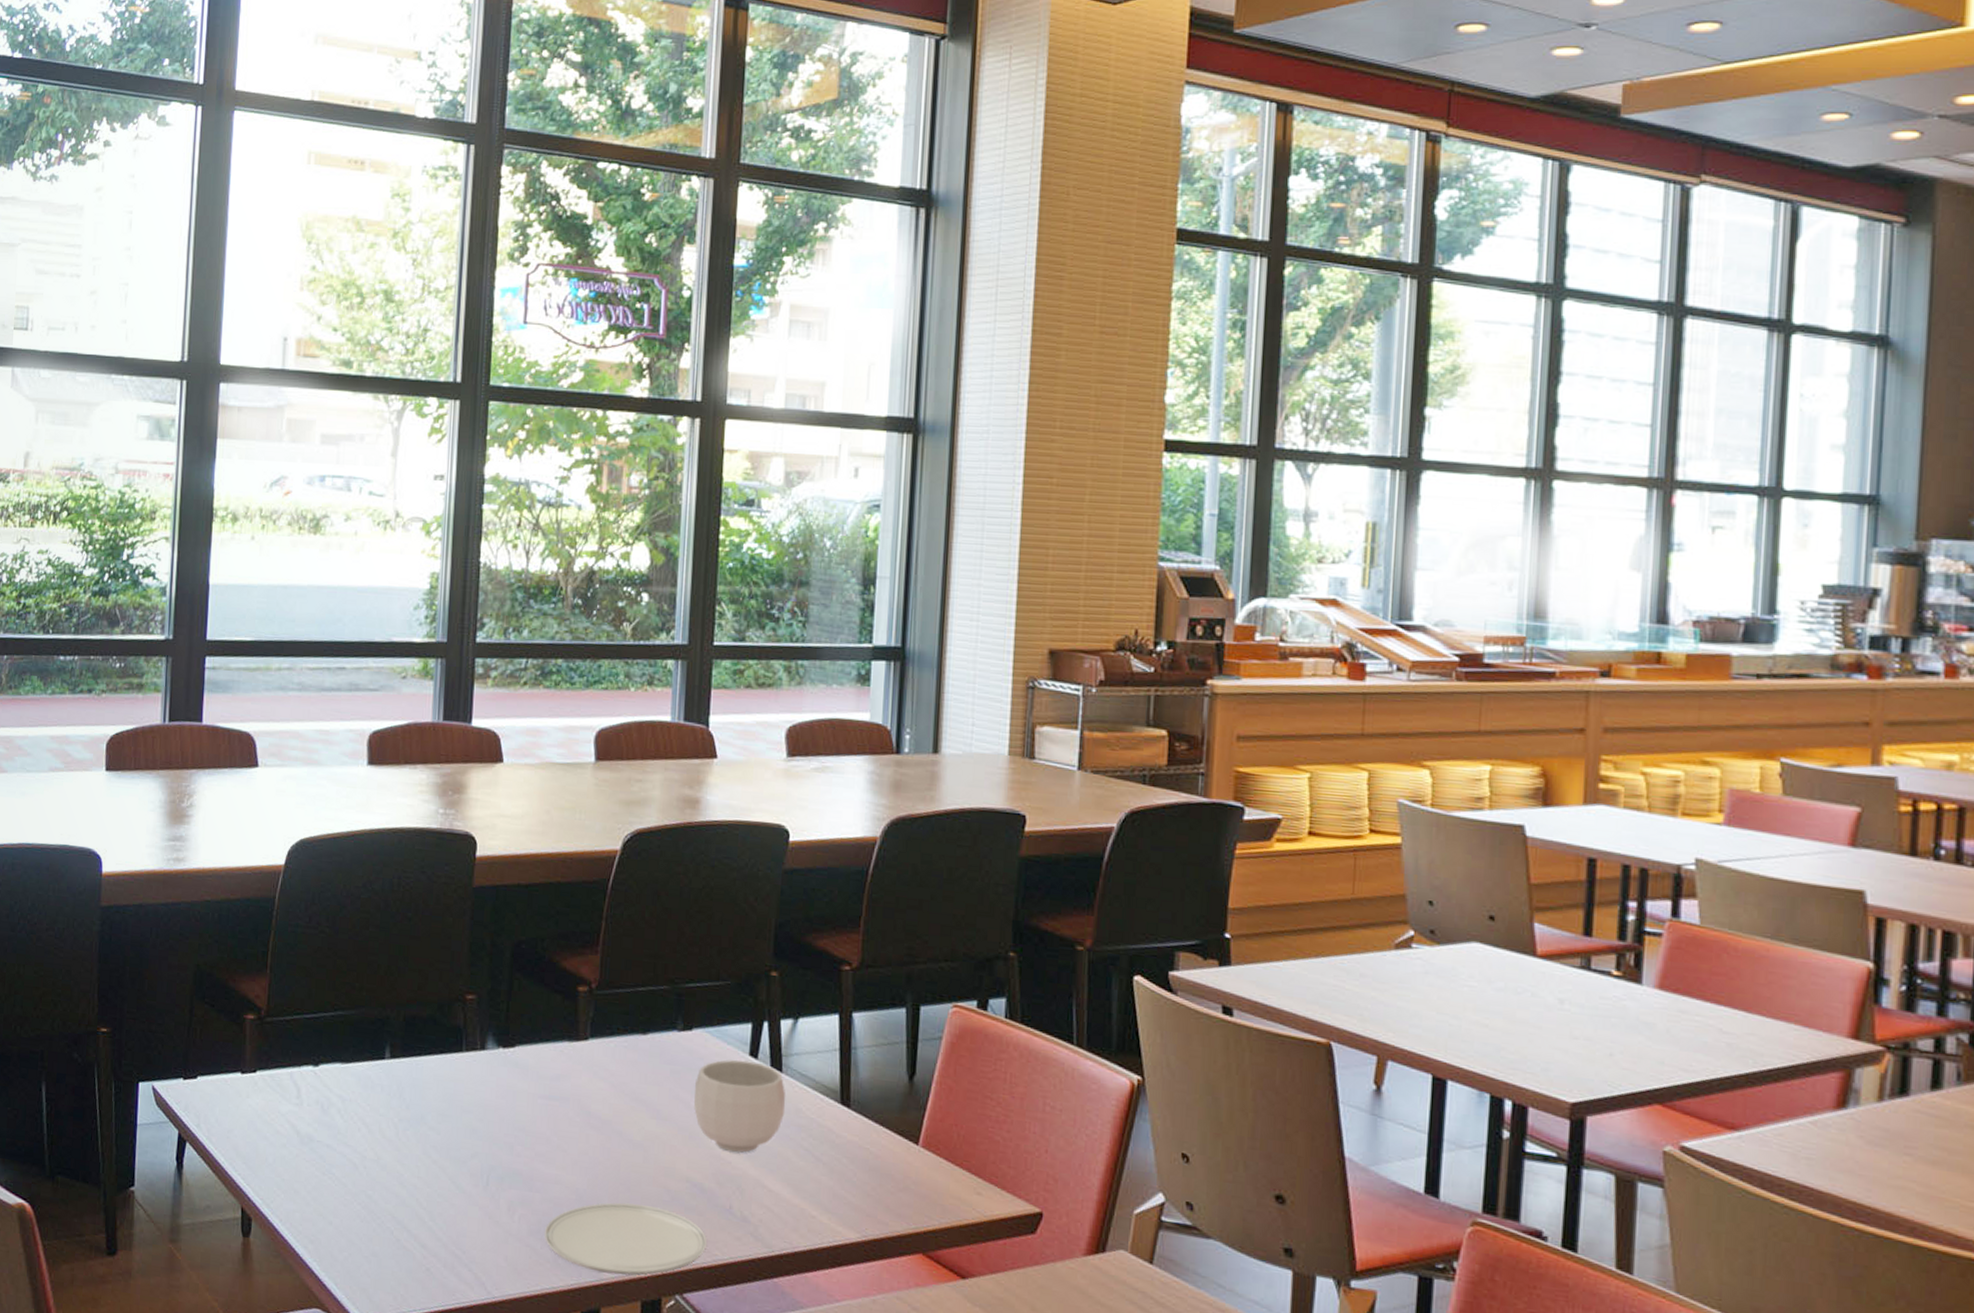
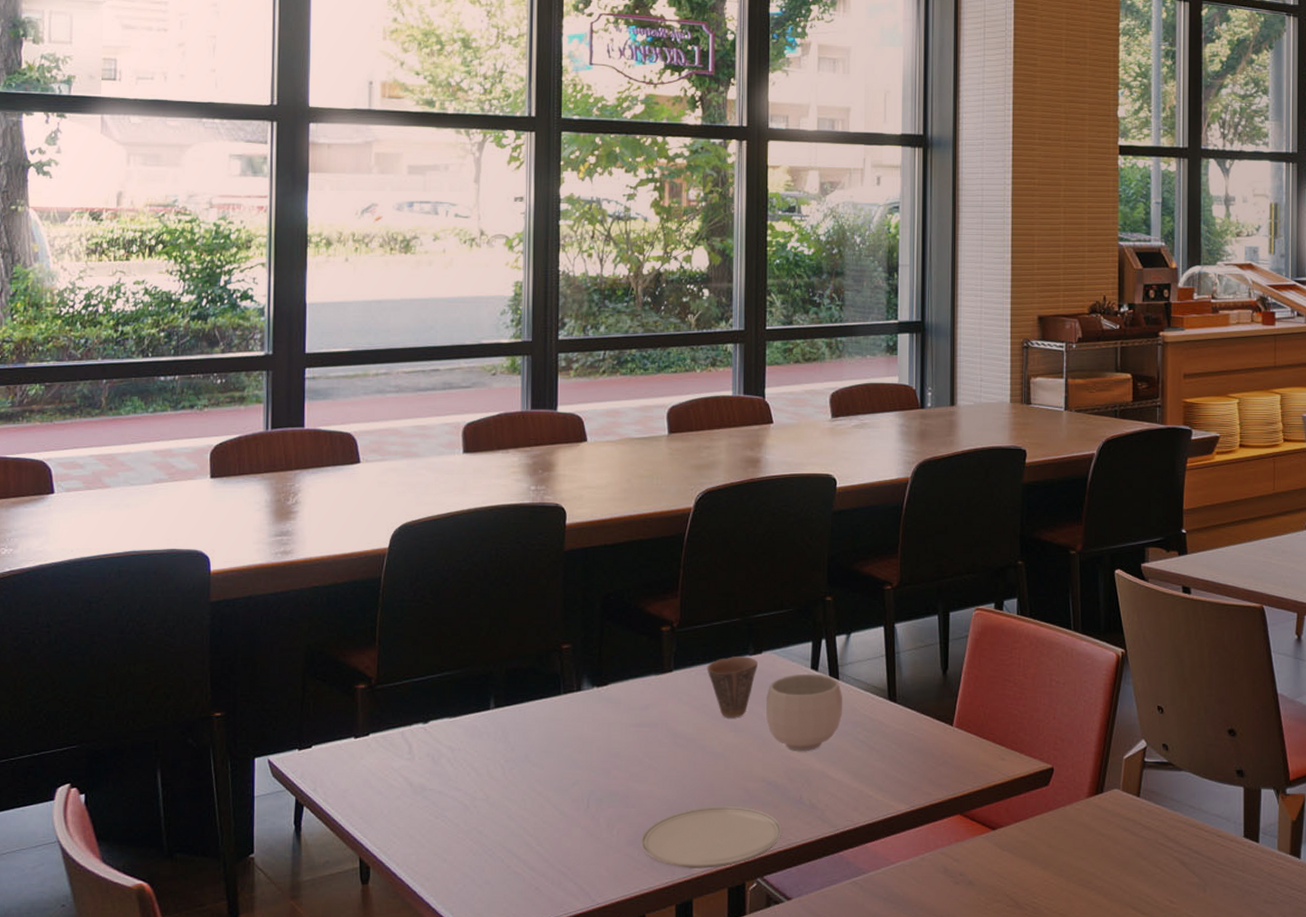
cup: none [627,1030,687,1102] -> present [707,656,758,717]

